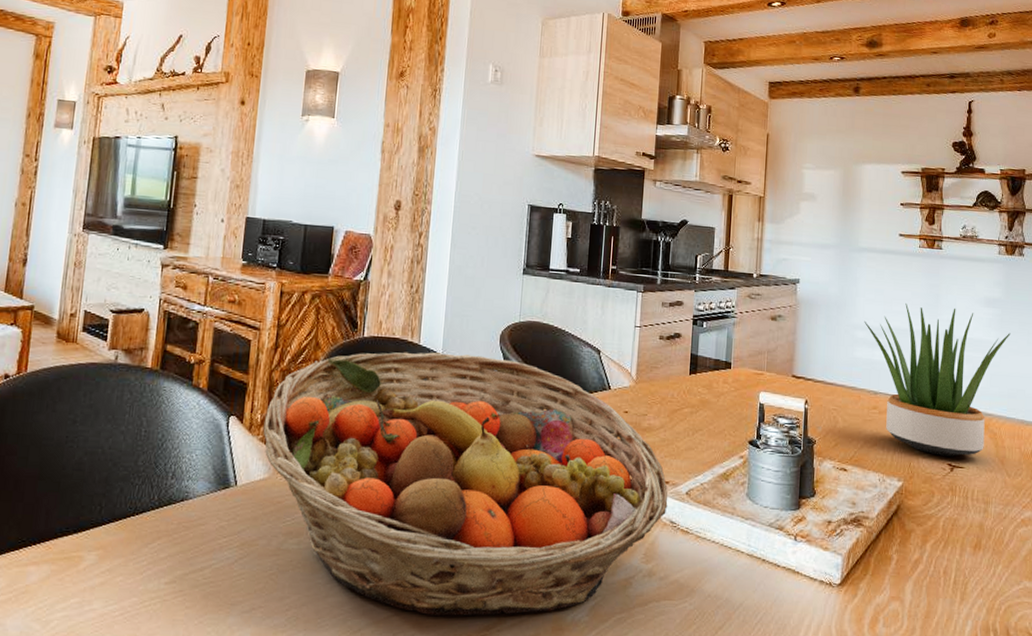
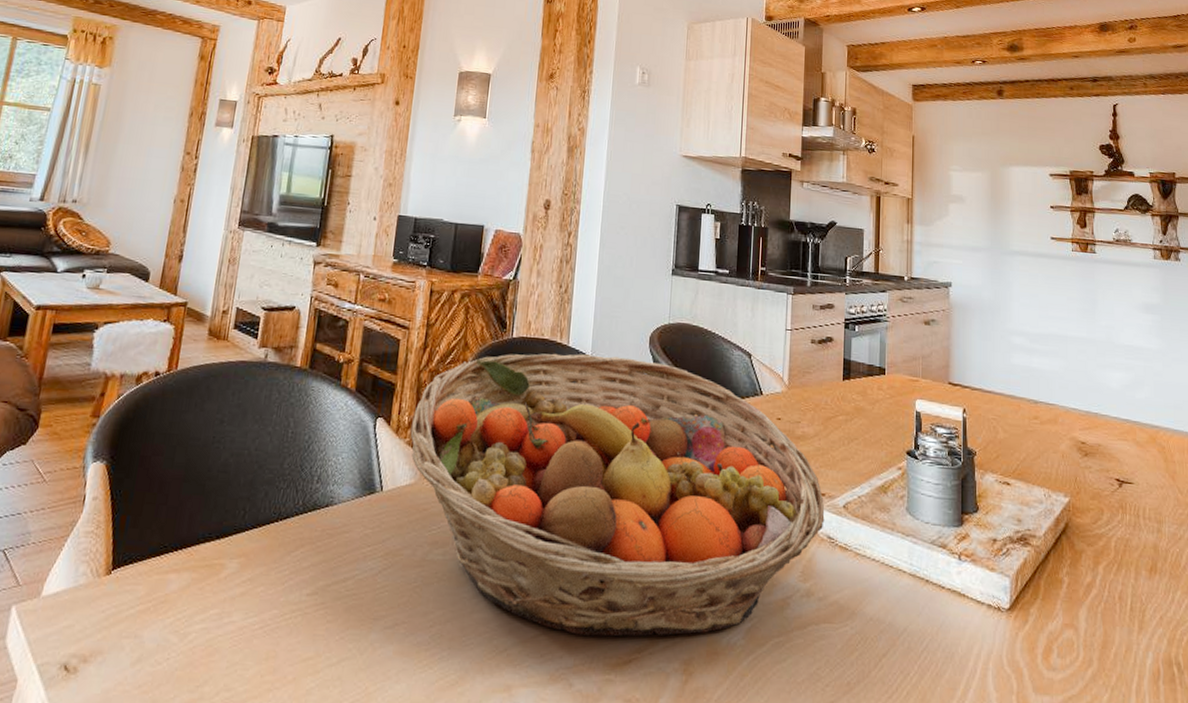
potted plant: present [864,302,1010,457] -> none [1020,307,1172,471]

